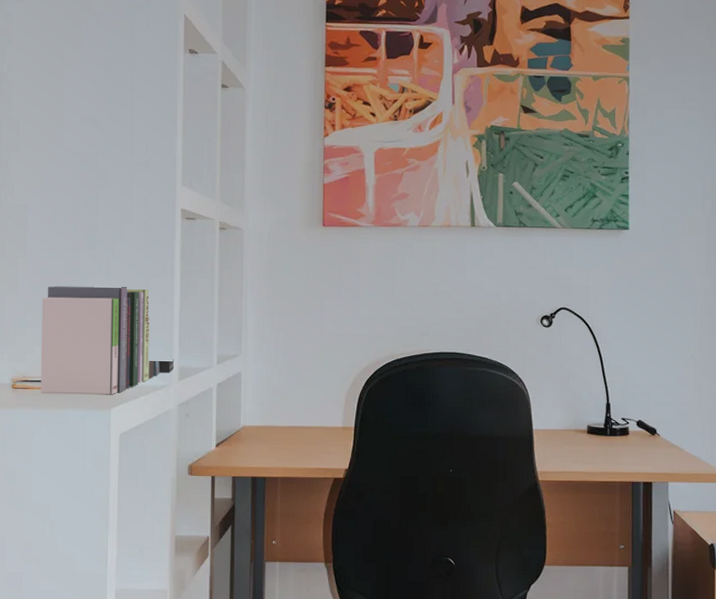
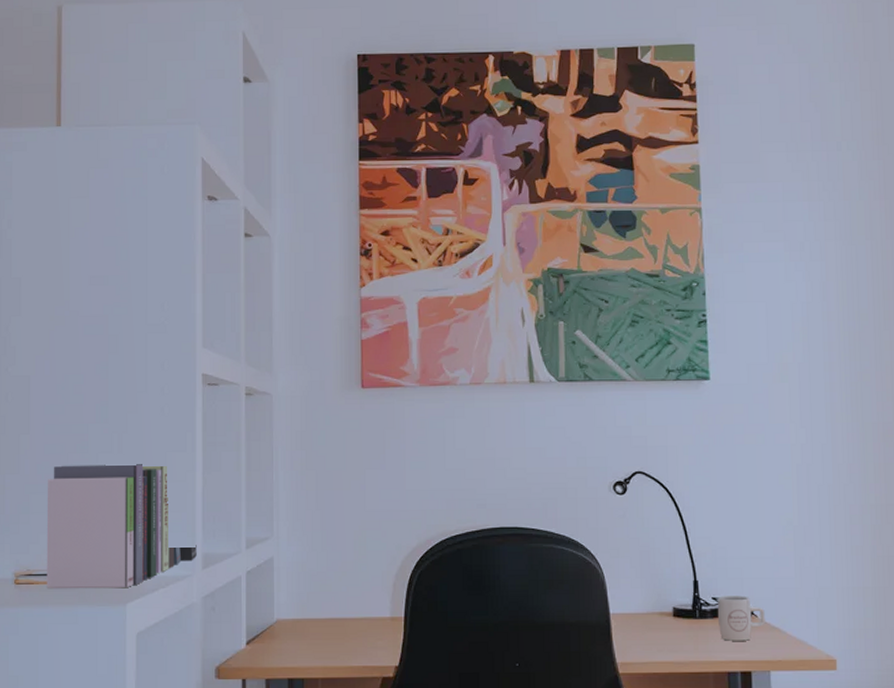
mug: none [625,417,666,456] -> present [717,596,765,641]

